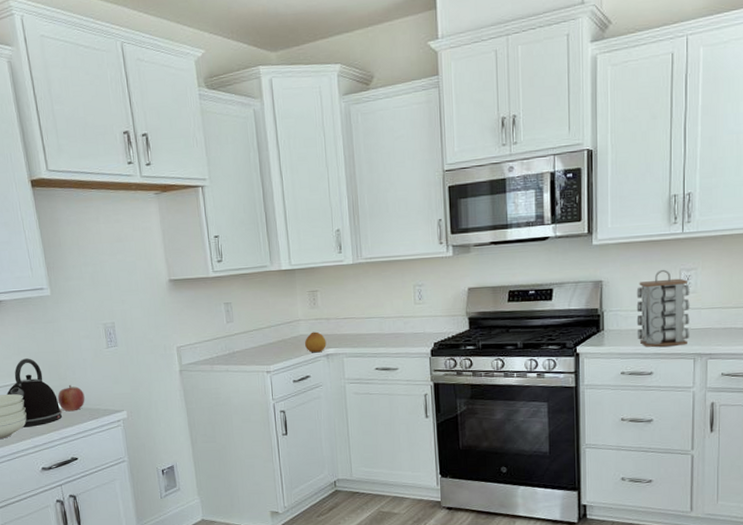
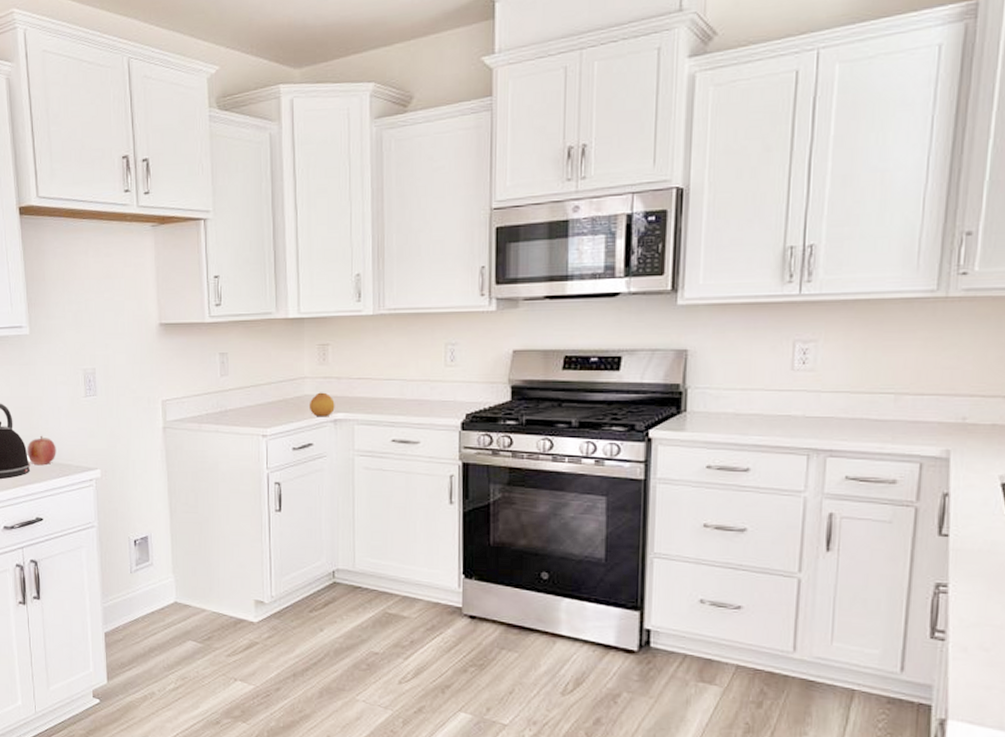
spice rack: present [636,269,690,348] -> none [730,339,806,438]

